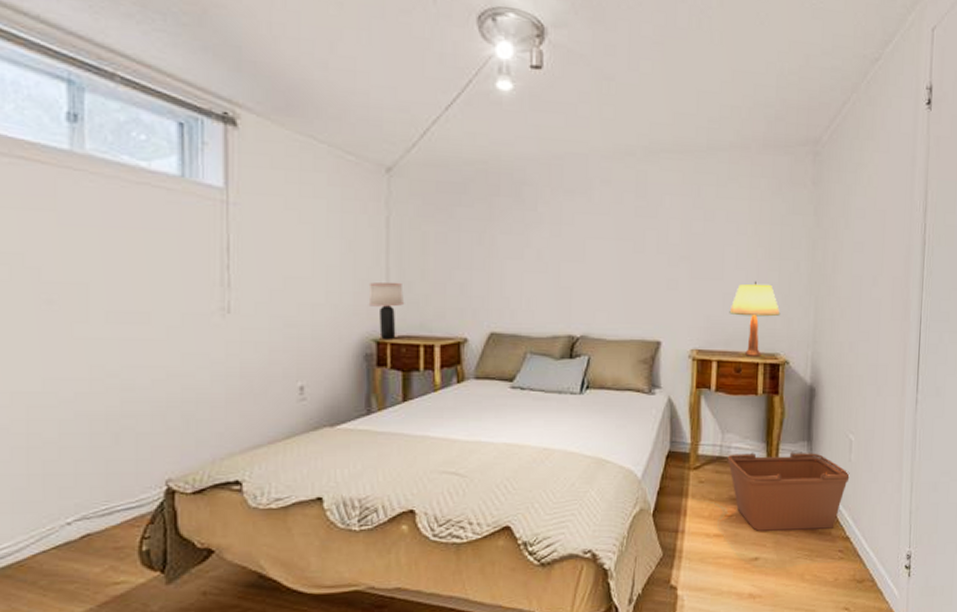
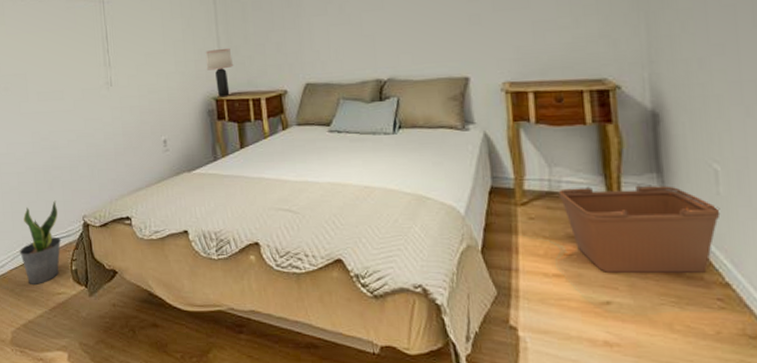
potted plant: none [53,459,128,573] -> present [20,200,62,284]
table lamp: present [729,281,781,356] -> none [541,4,603,84]

